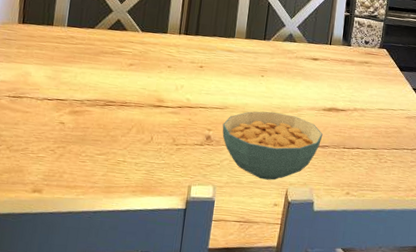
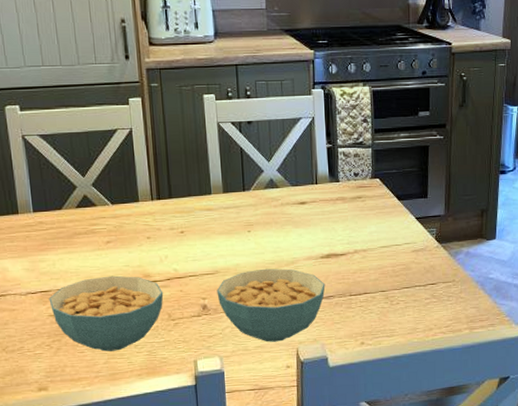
cereal bowl: none [62,94,173,166] -> present [49,275,164,352]

